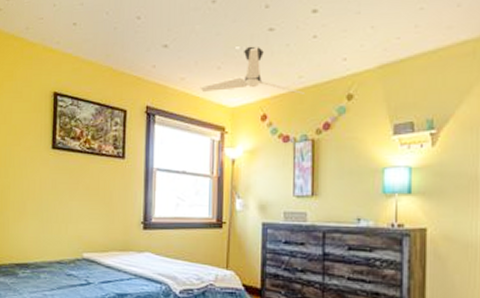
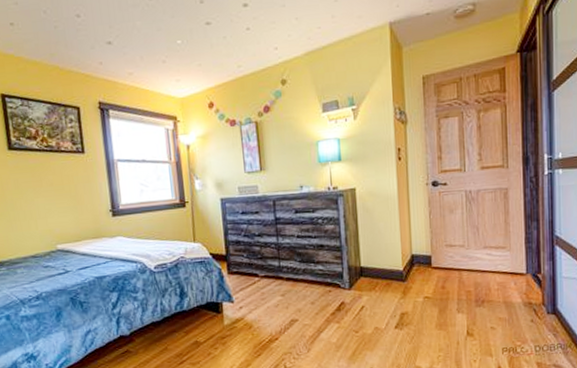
ceiling fan: present [200,46,306,94] -> none [148,39,246,85]

